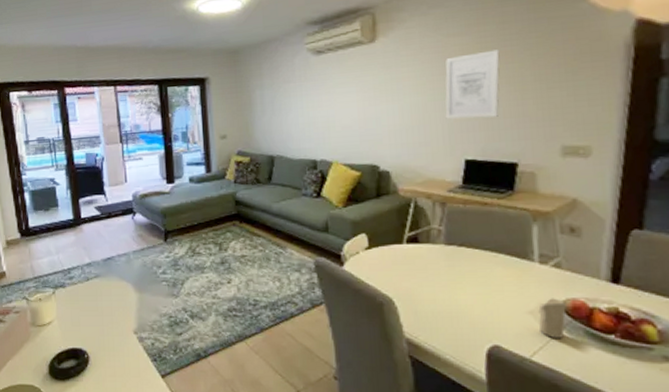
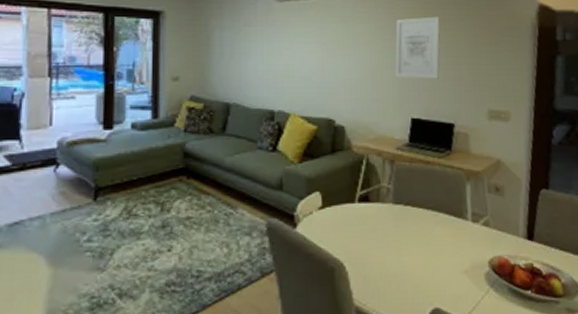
candle: present [538,298,566,338] -> none [471,256,494,297]

